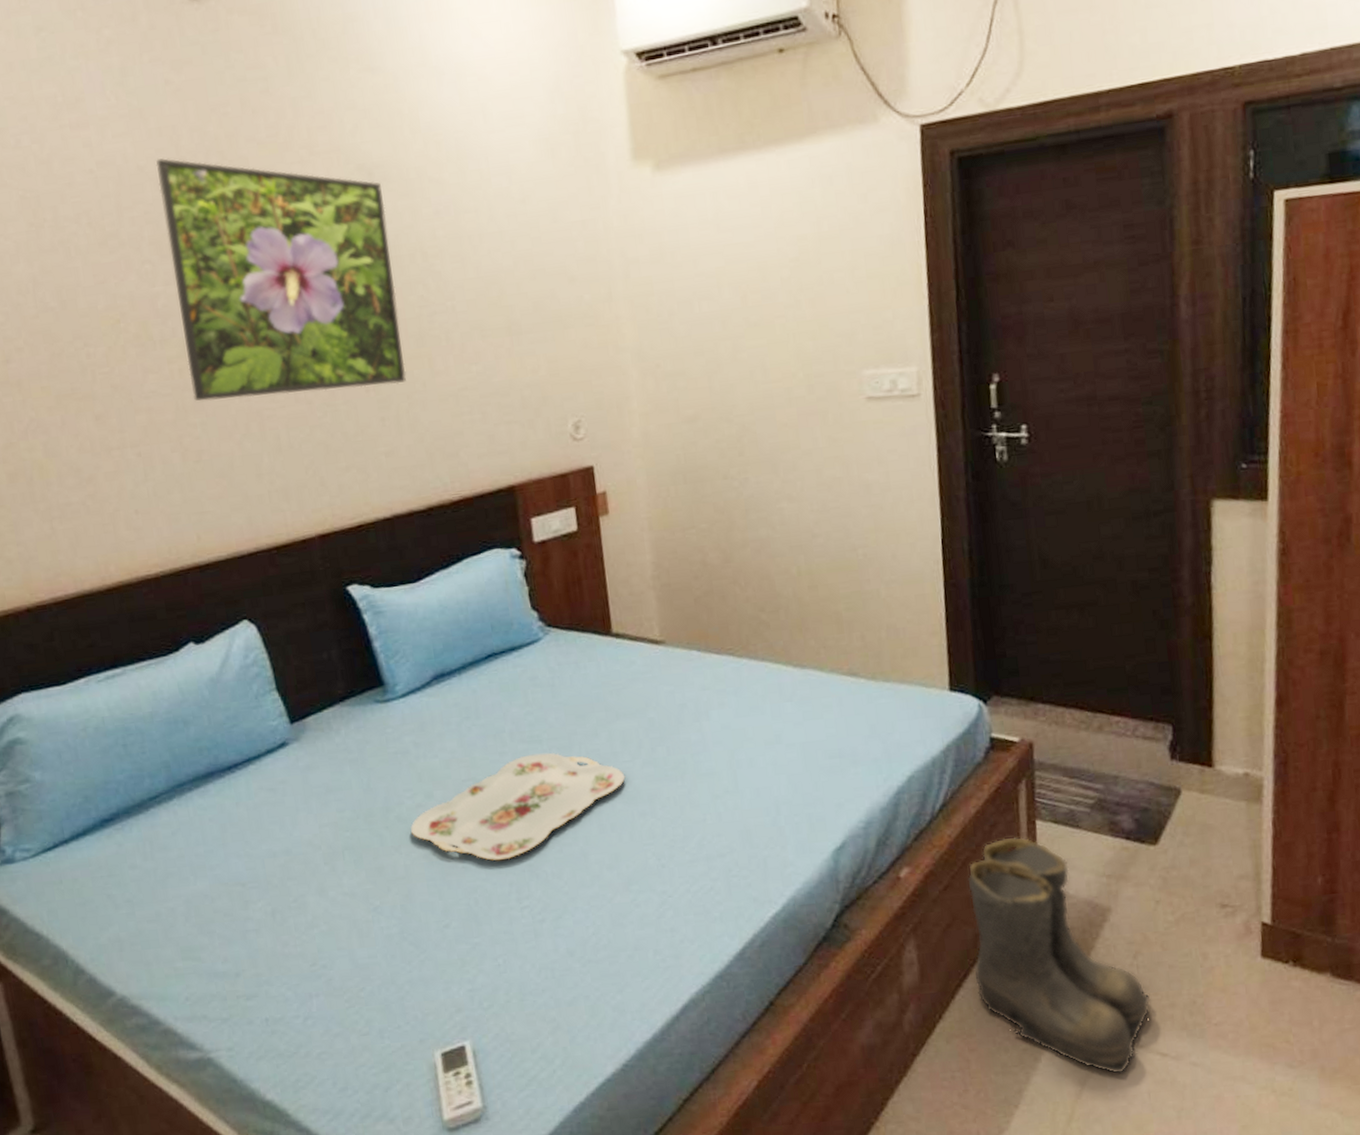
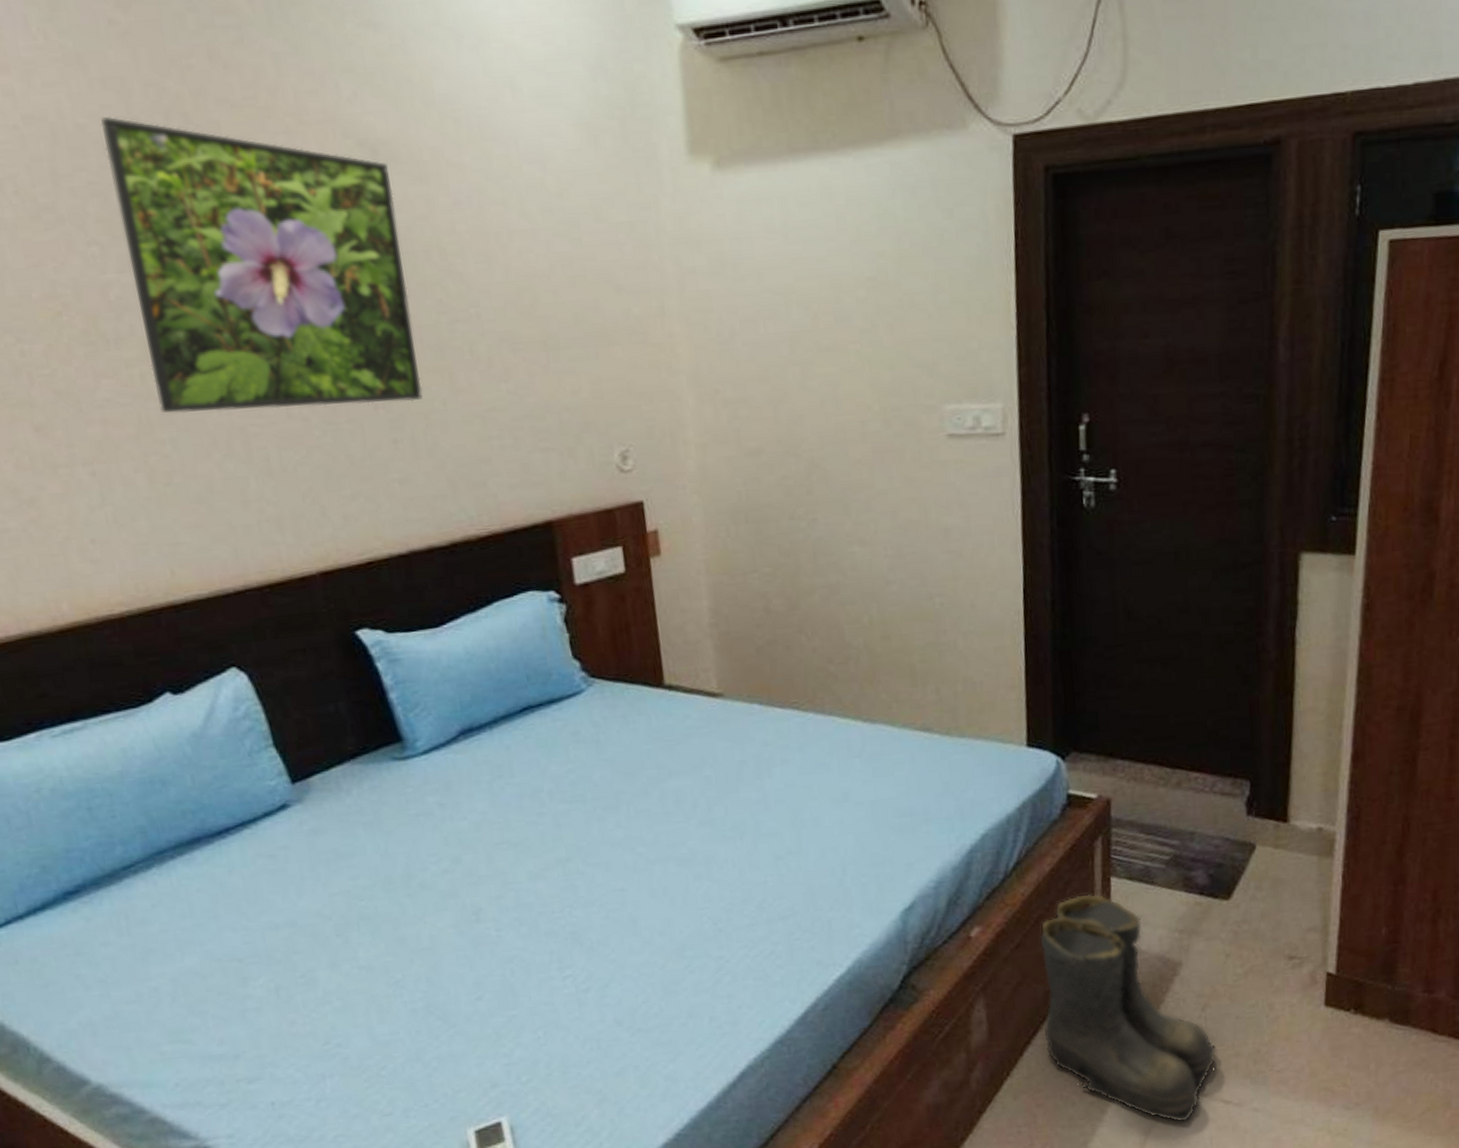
serving tray: present [410,752,626,861] -> none [436,812,679,929]

